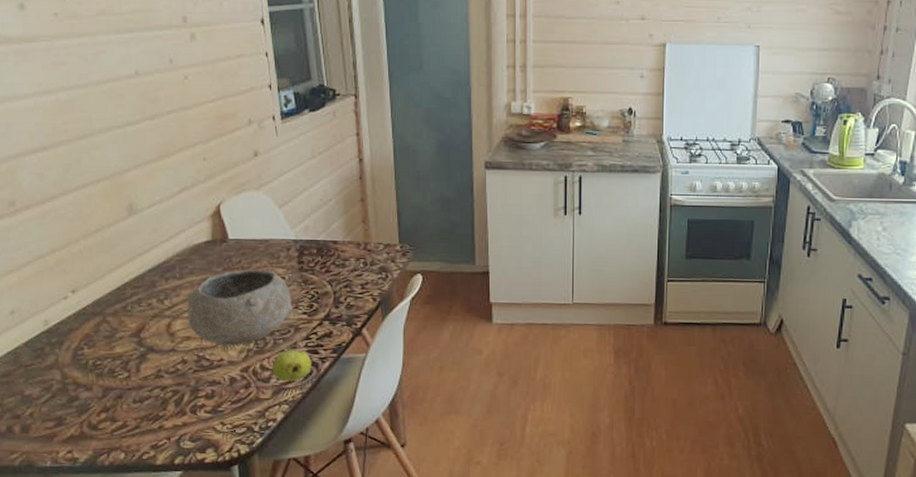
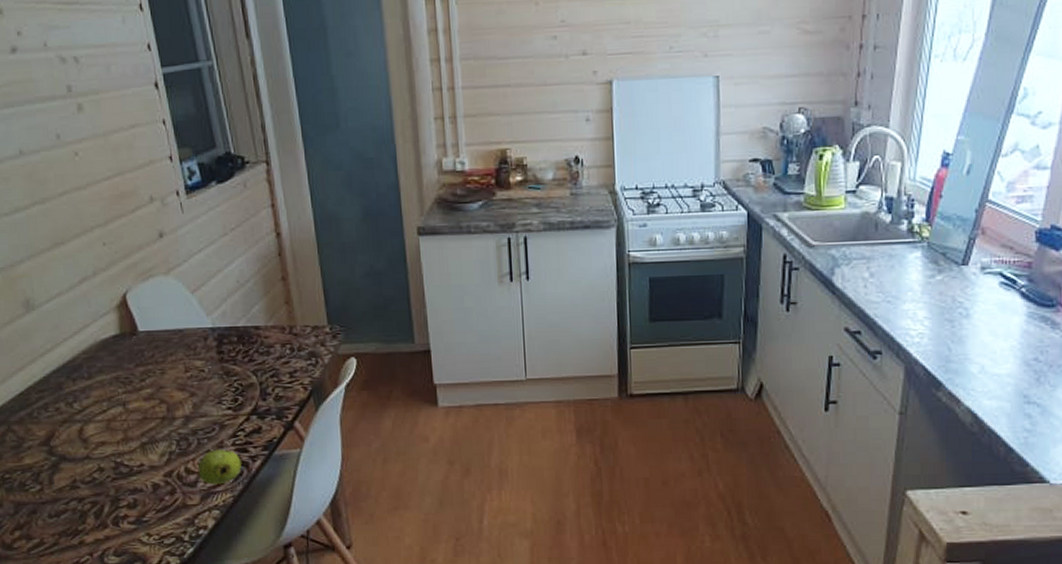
bowl: present [187,269,293,346] -> none [98,363,216,449]

